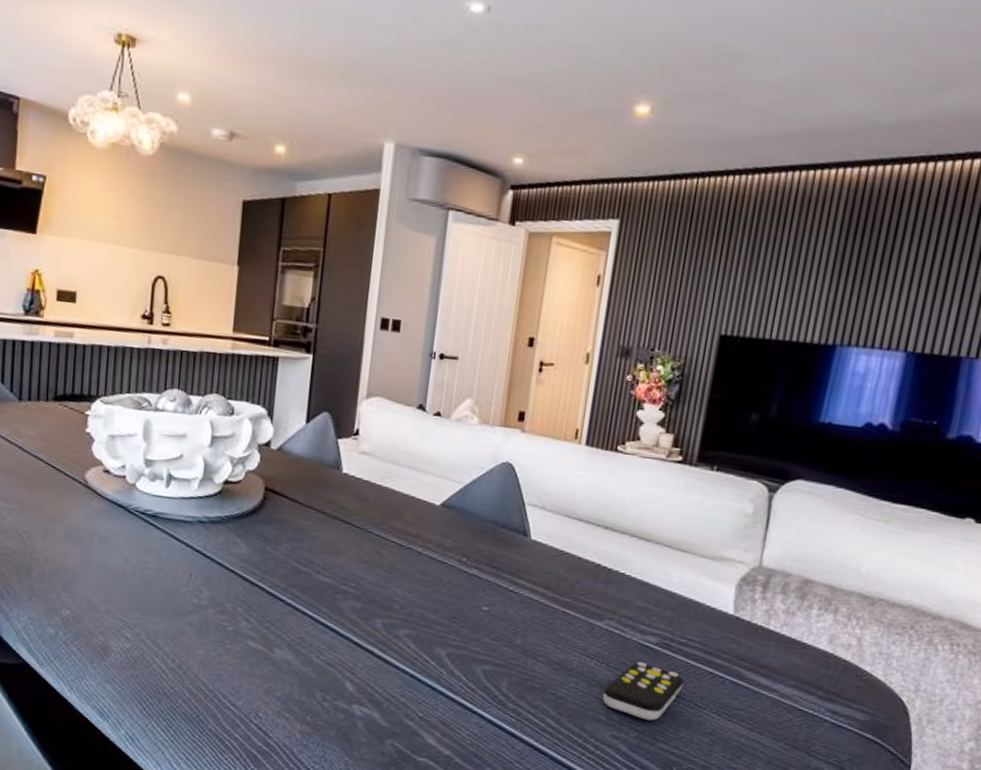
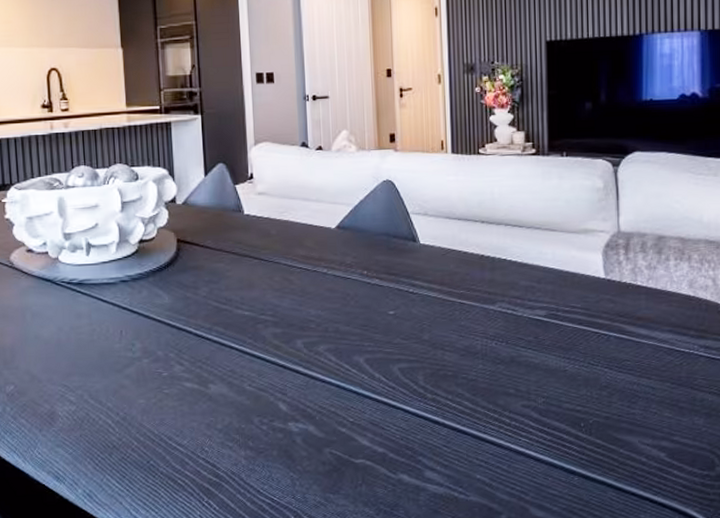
remote control: present [602,661,684,721] -> none [508,334,575,386]

